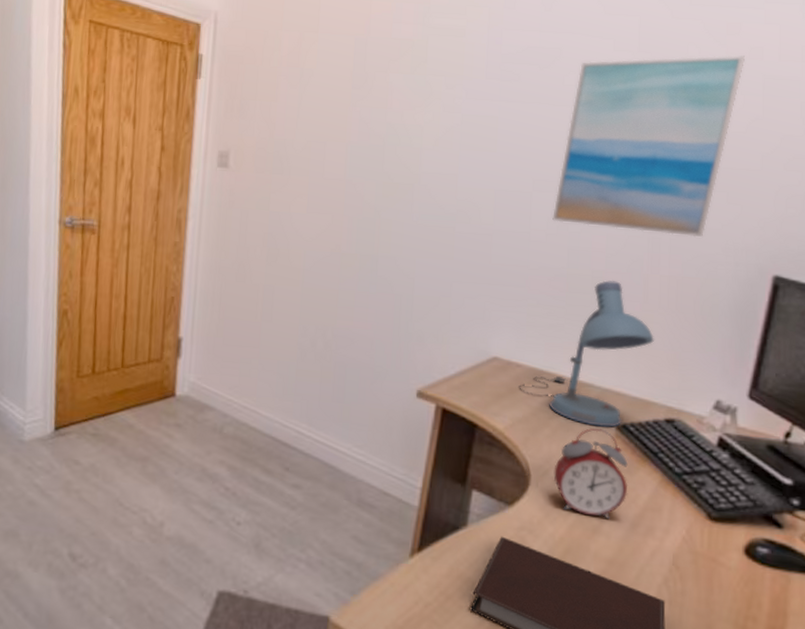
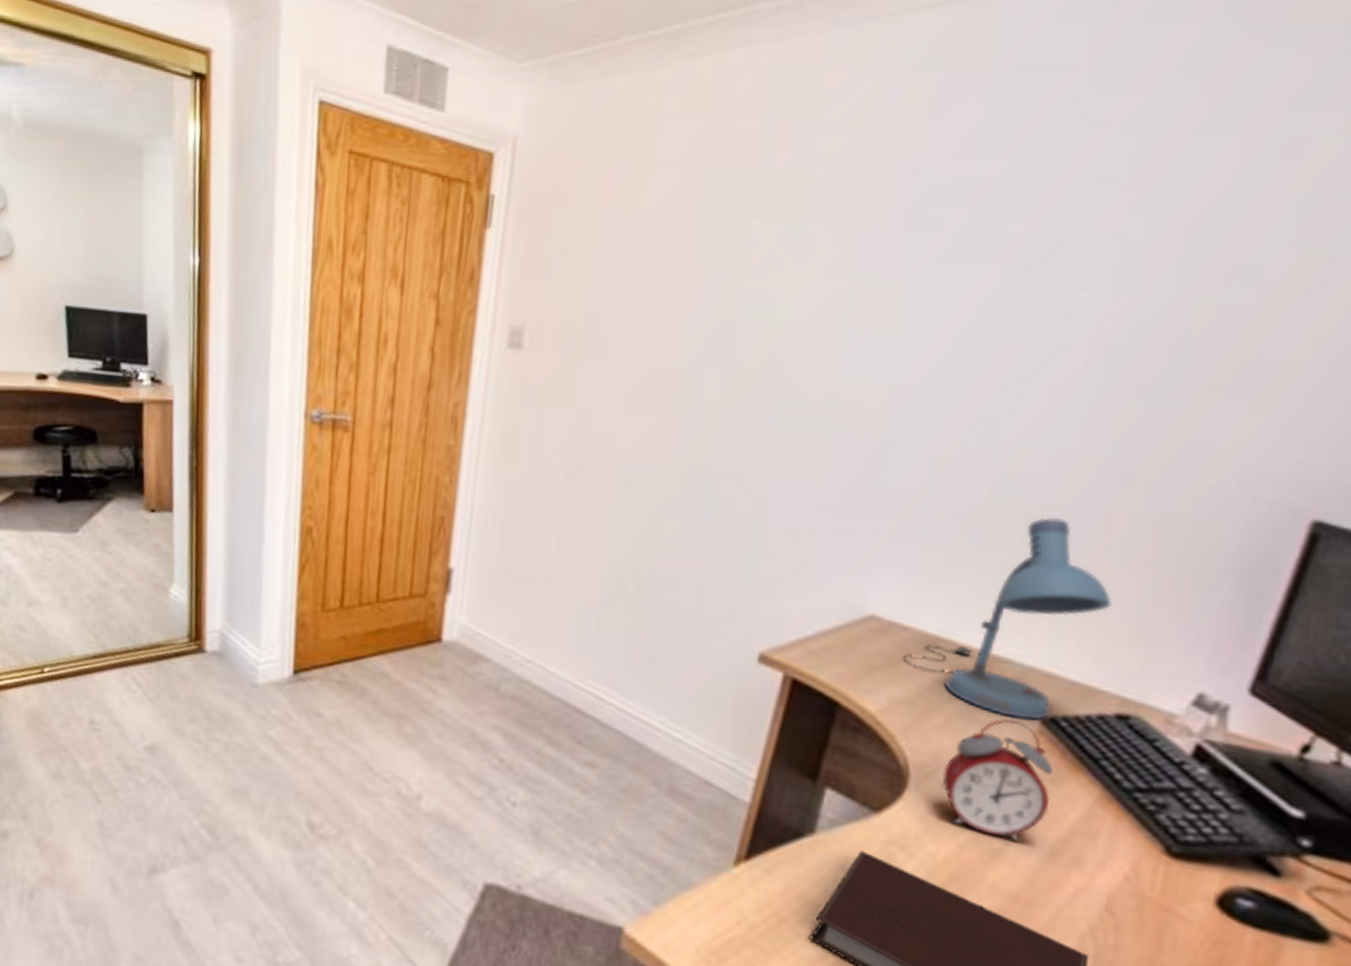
wall art: present [552,55,746,237] -> none [973,187,1308,461]

